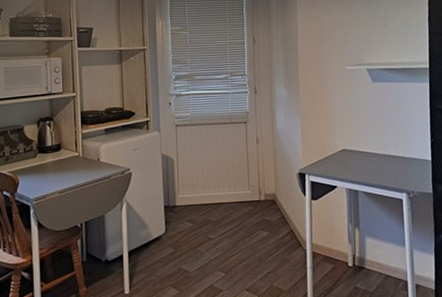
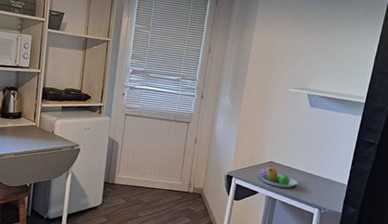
fruit bowl: none [334,154,378,177] -> present [260,166,298,188]

